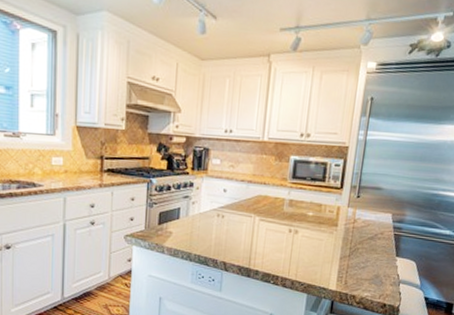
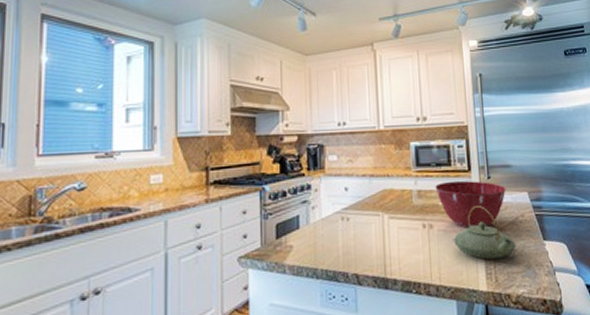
mixing bowl: none [306,195,372,239] -> present [435,180,506,228]
teapot: none [314,219,370,267] -> present [453,204,516,260]

